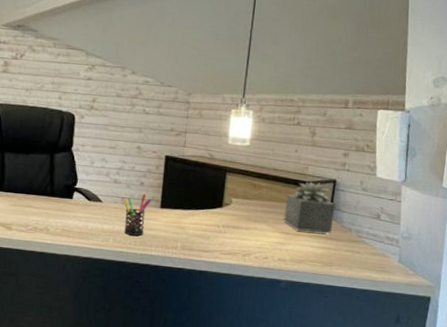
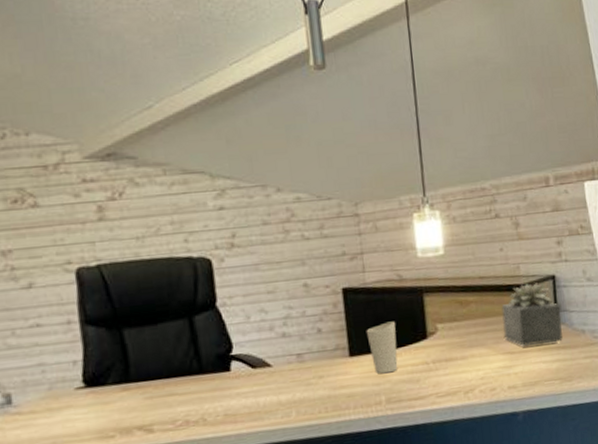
pen holder: present [123,193,152,236] -> none [298,343,336,402]
cup: none [176,188,200,227] -> present [366,321,398,374]

